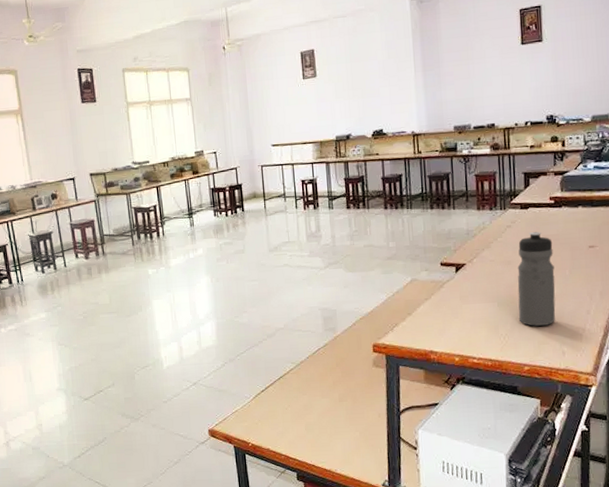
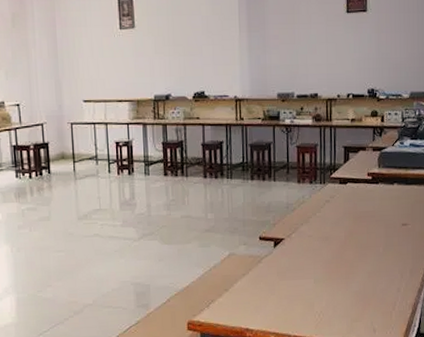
water bottle: present [517,232,556,326] -> none [333,208,369,304]

